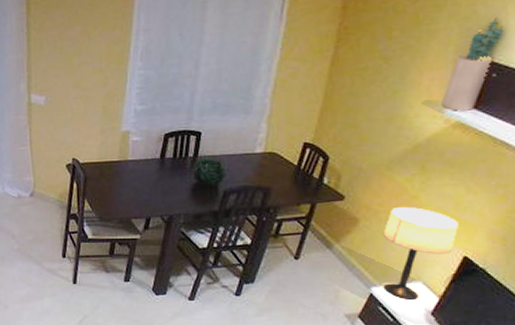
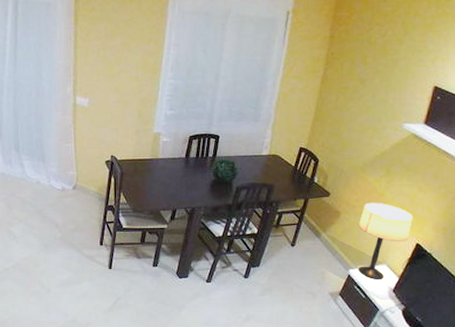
vase: present [441,18,504,112] -> none [401,52,445,127]

